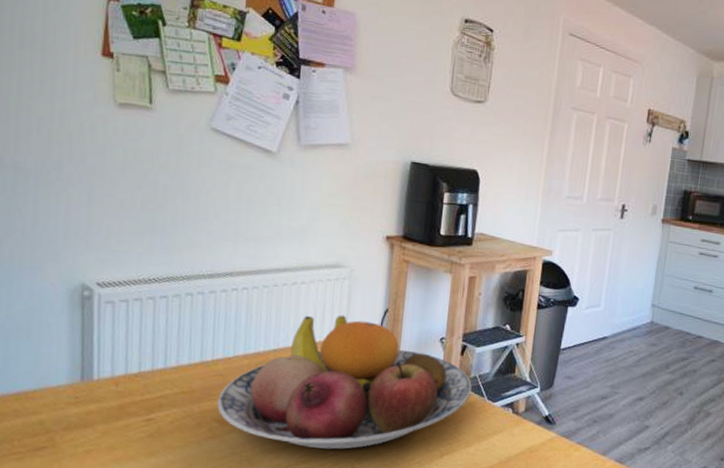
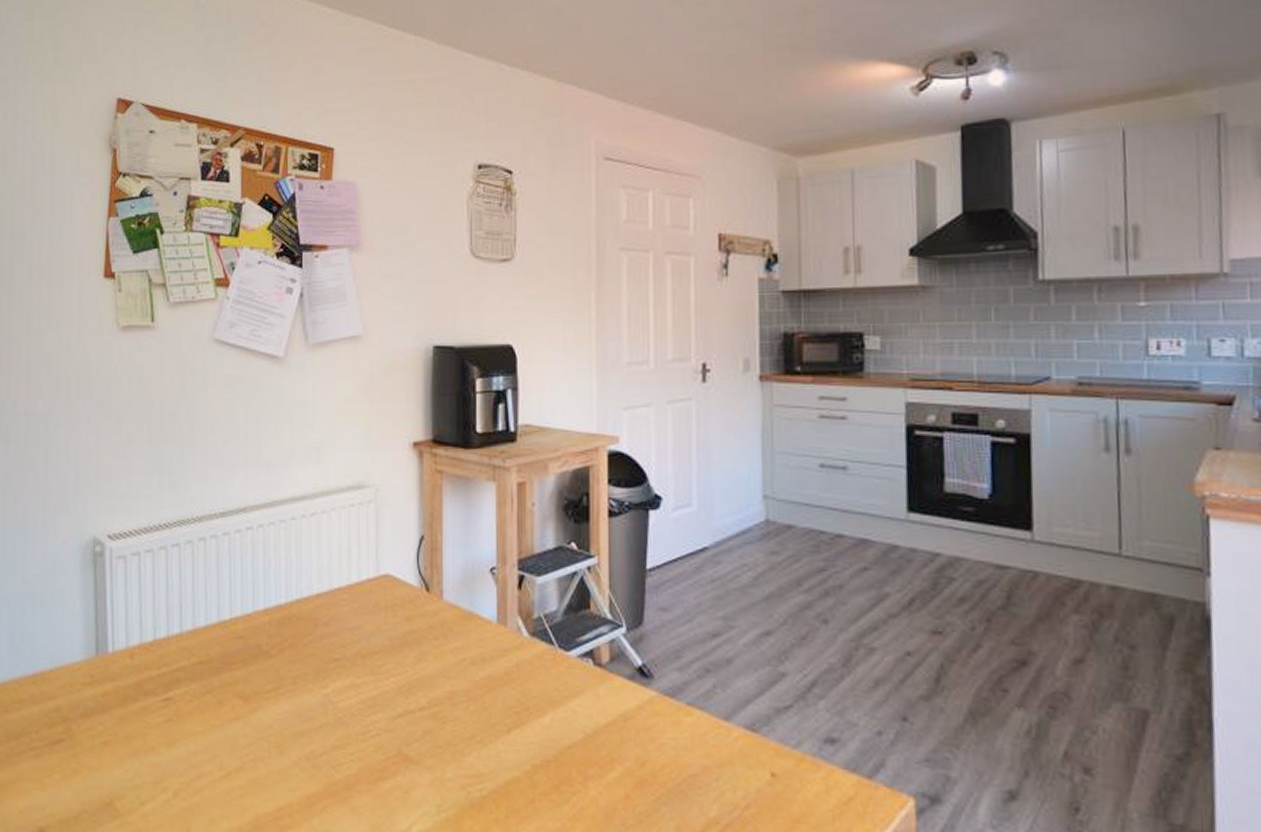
fruit bowl: present [217,315,472,450] -> none [239,548,537,728]

